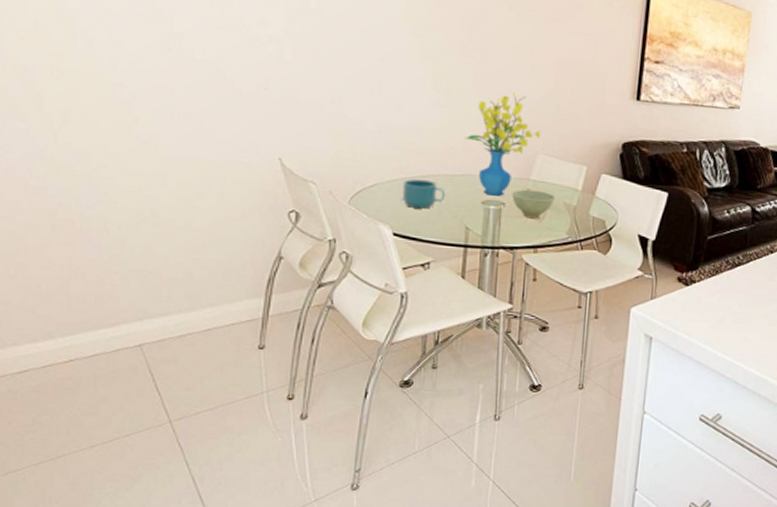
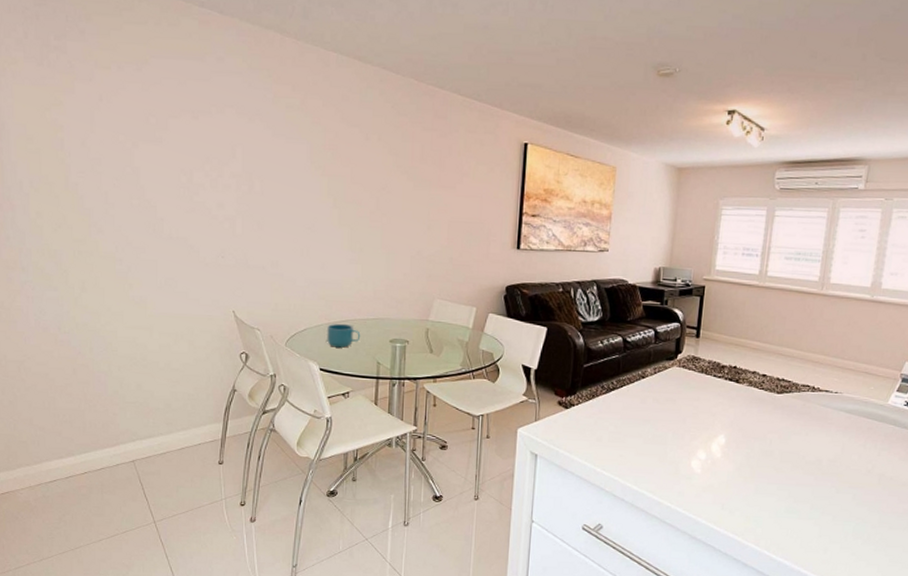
bouquet: present [465,92,541,196] -> none [375,249,437,335]
bowl: present [512,189,556,219] -> none [414,328,451,354]

